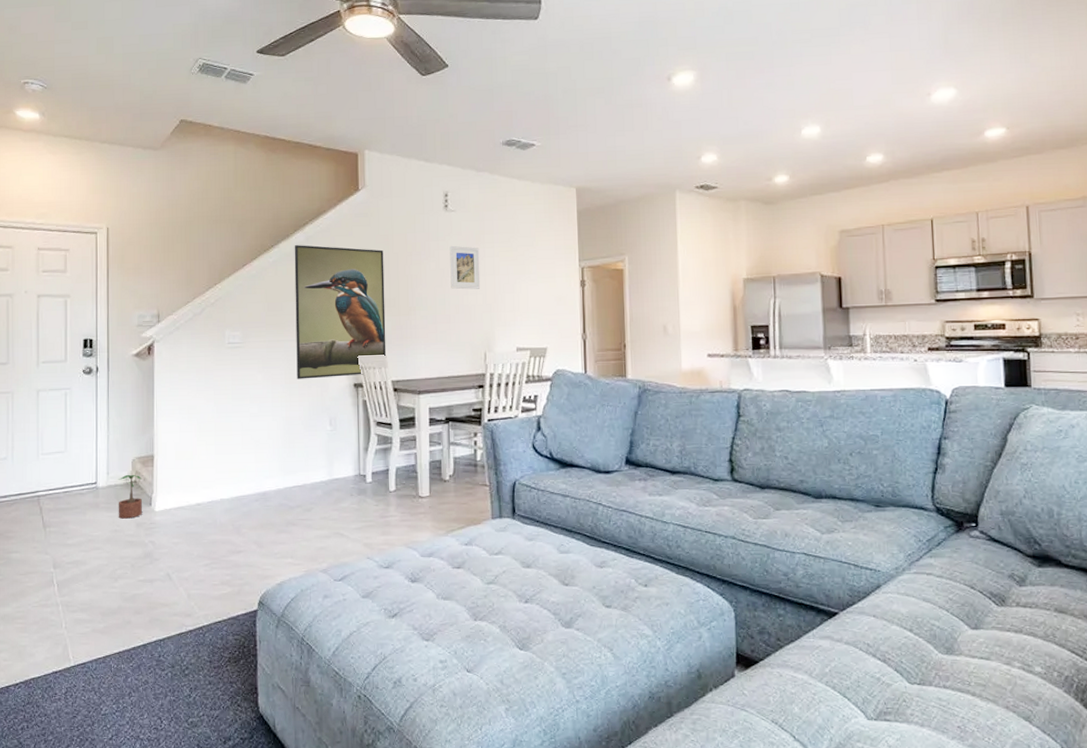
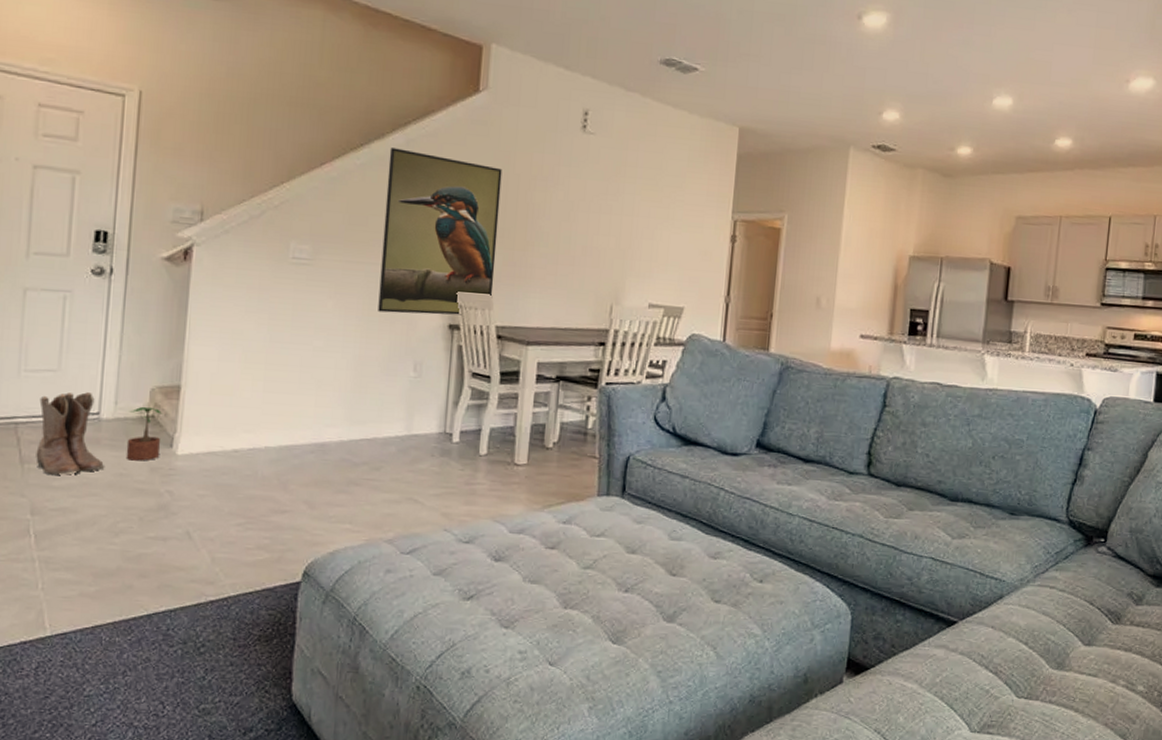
boots: none [54,467,103,536] -> present [36,392,104,476]
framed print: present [449,245,481,290] -> none [579,174,619,230]

